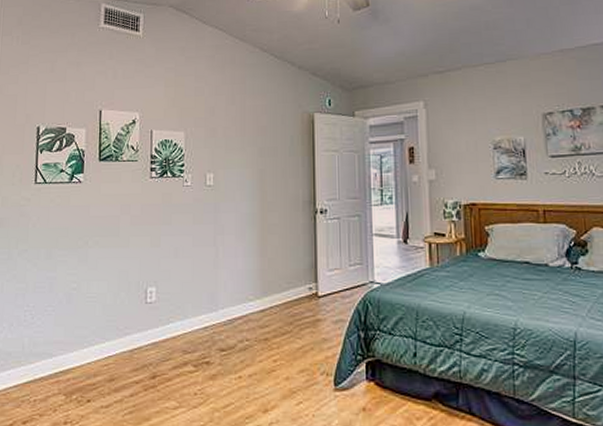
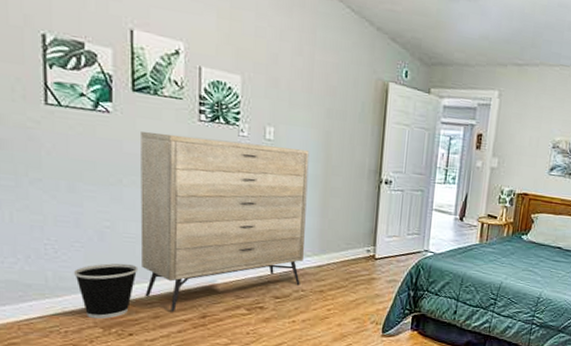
wastebasket: none [44,324,98,386] -> present [73,263,139,319]
dresser: none [100,191,247,373] -> present [140,132,310,312]

